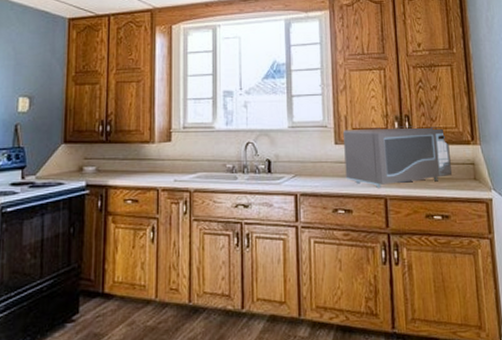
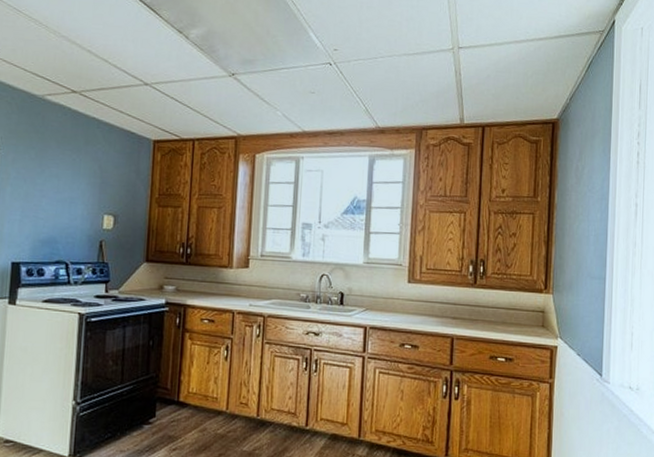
microwave: present [342,126,453,189] -> none [415,269,522,328]

